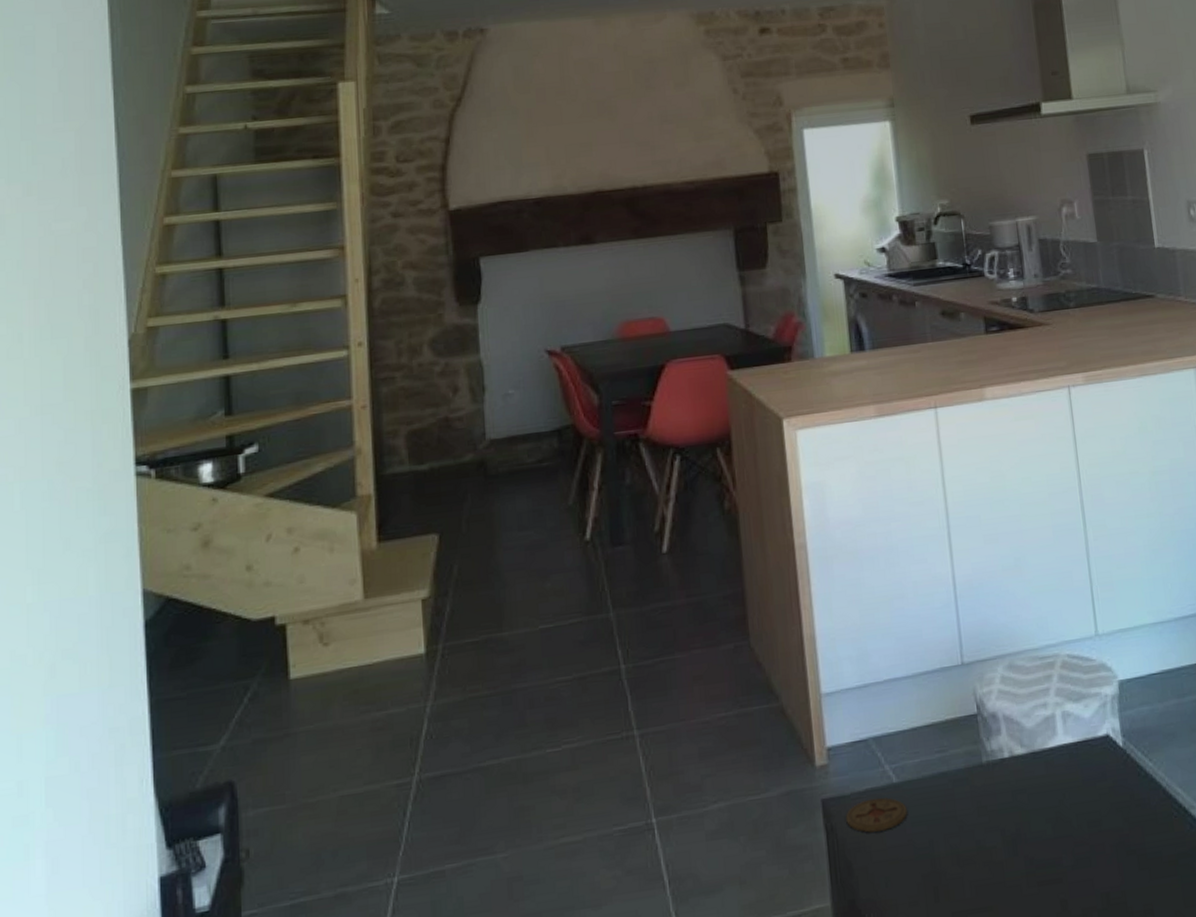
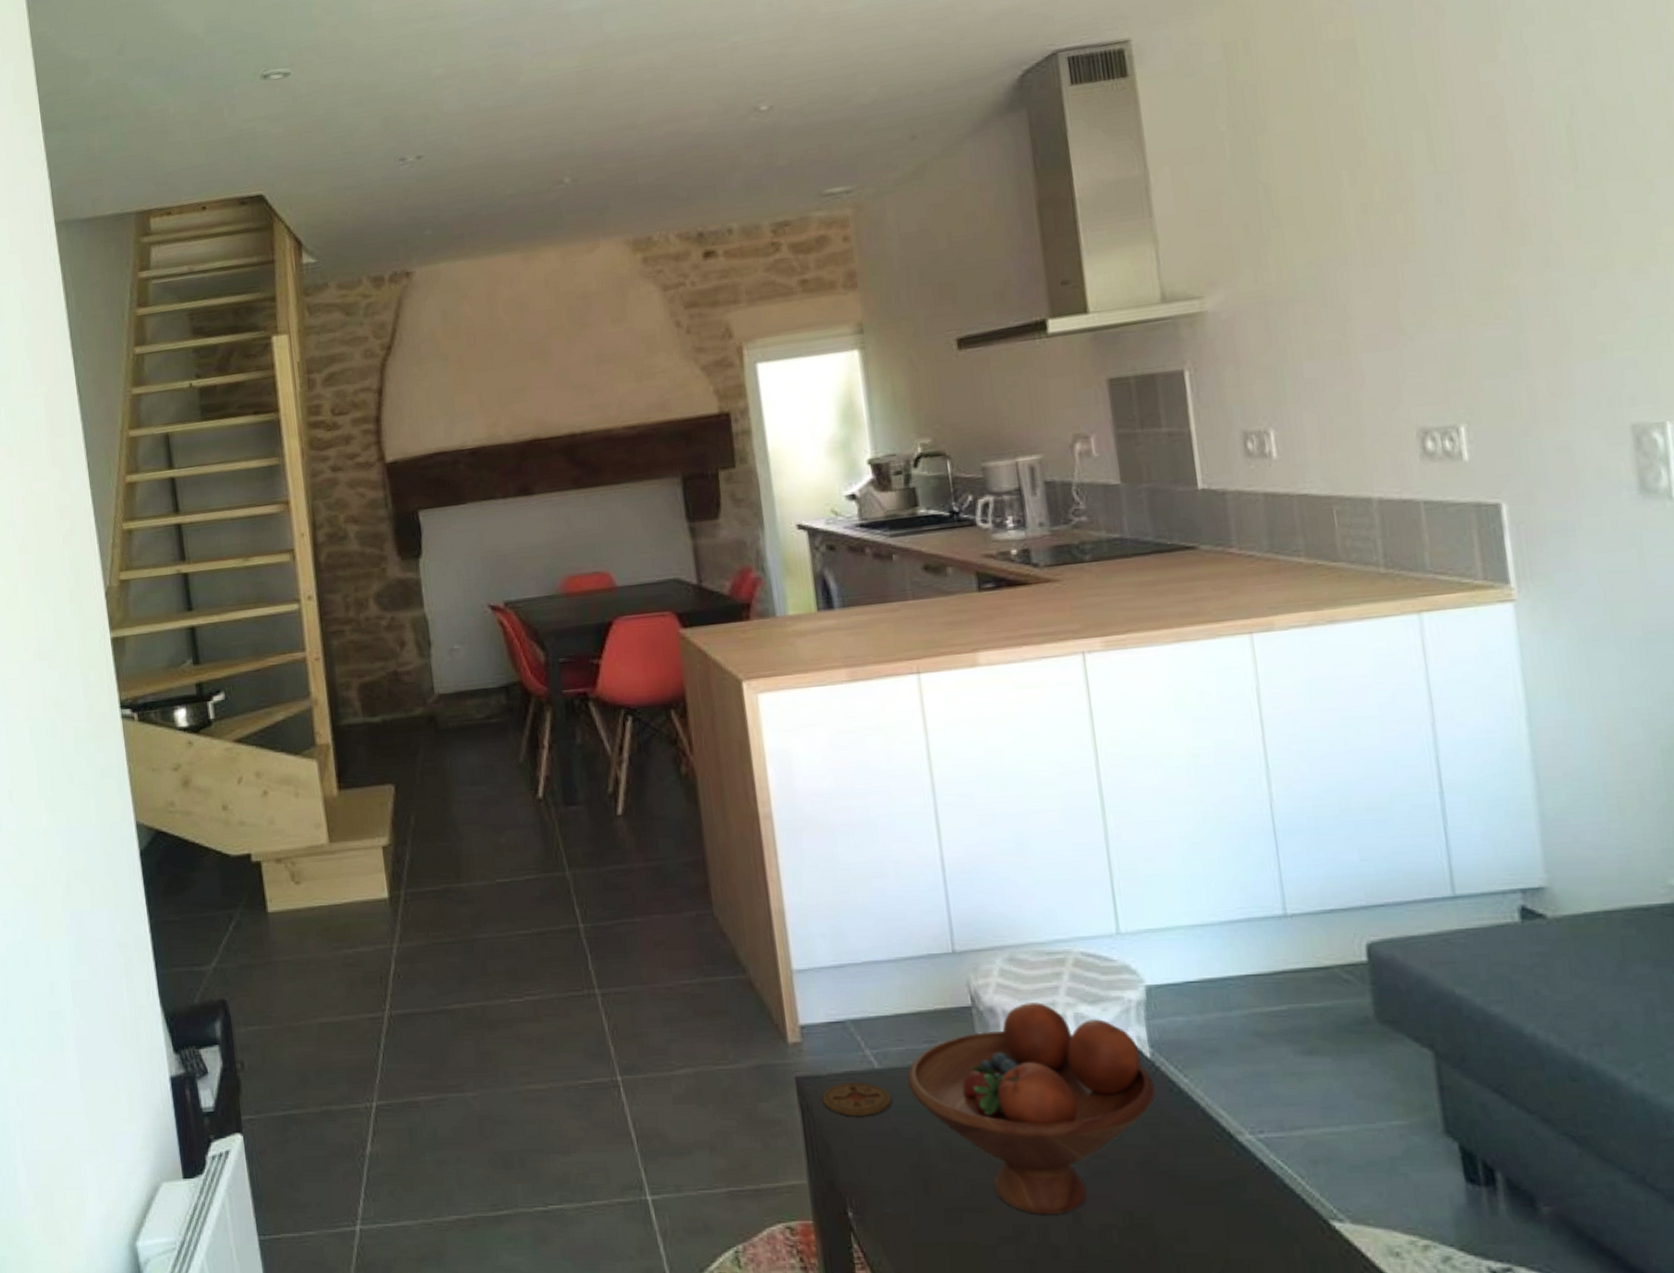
fruit bowl: none [921,704,1127,907] -> present [907,1002,1156,1215]

